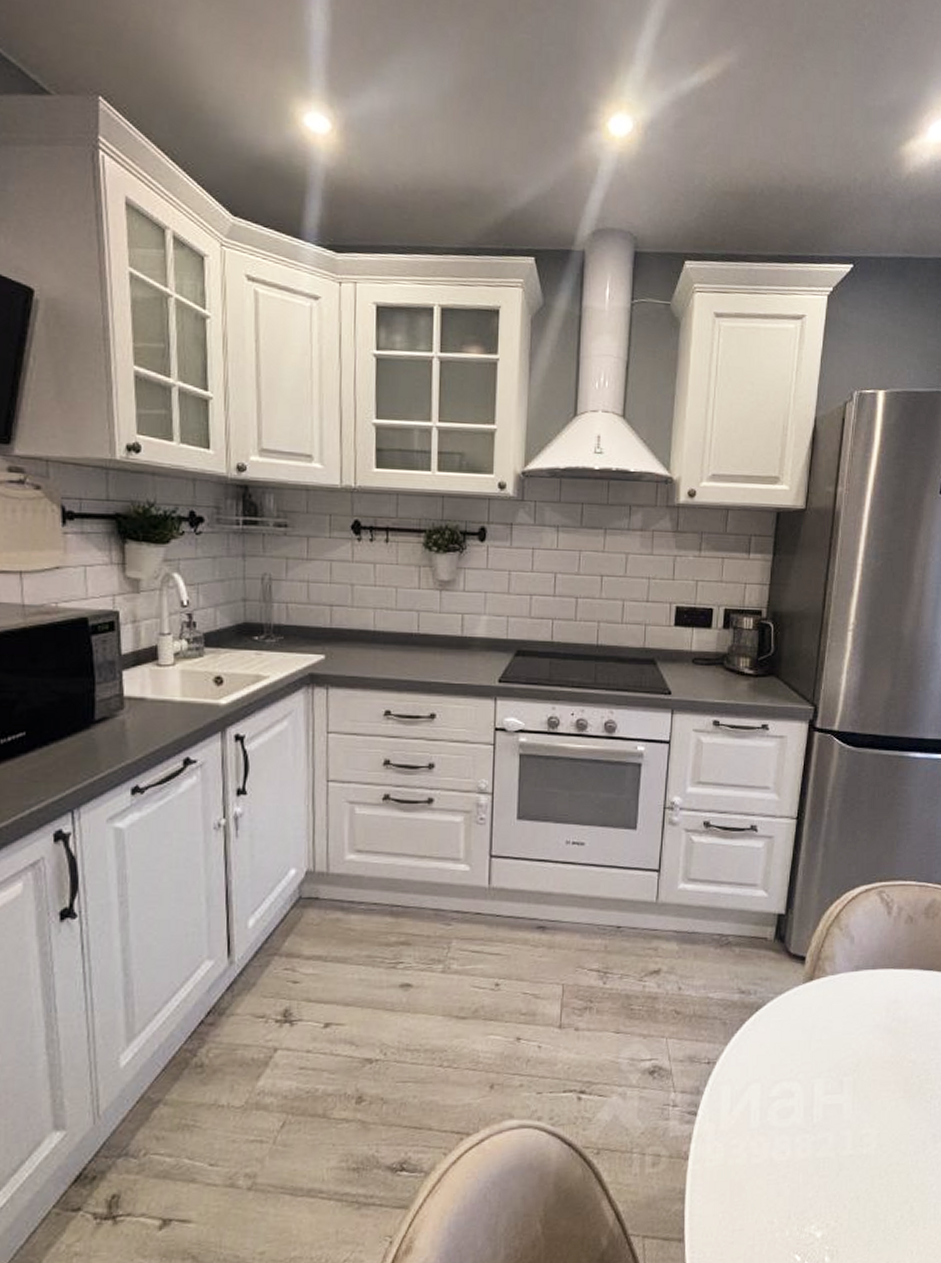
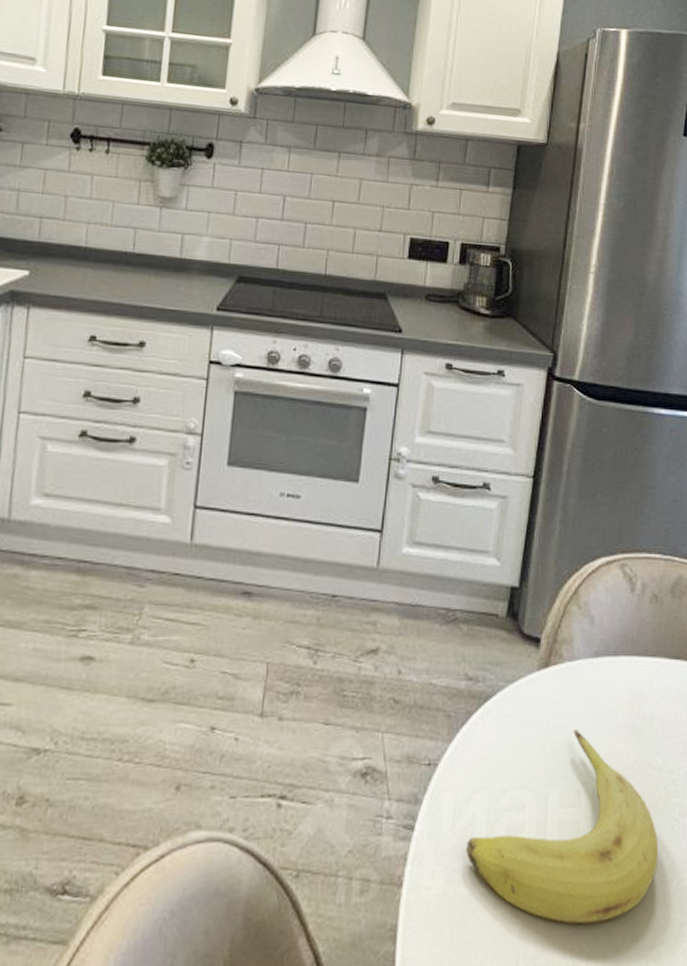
fruit: none [743,1031,911,1186] -> present [466,729,658,925]

